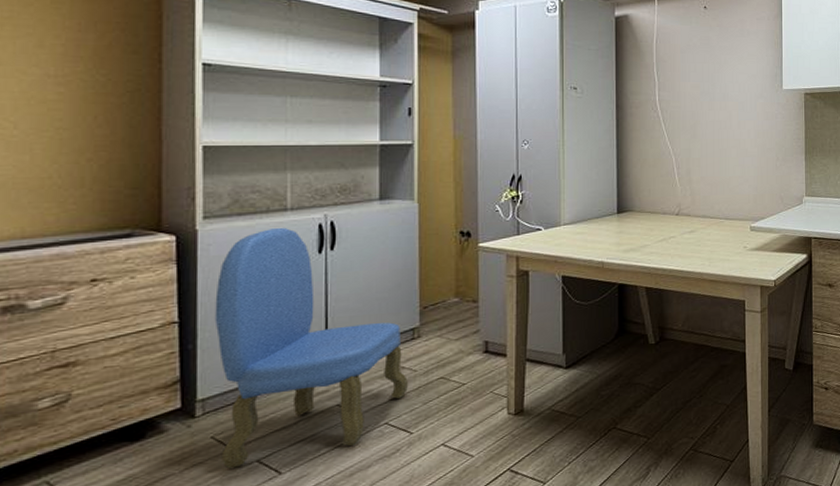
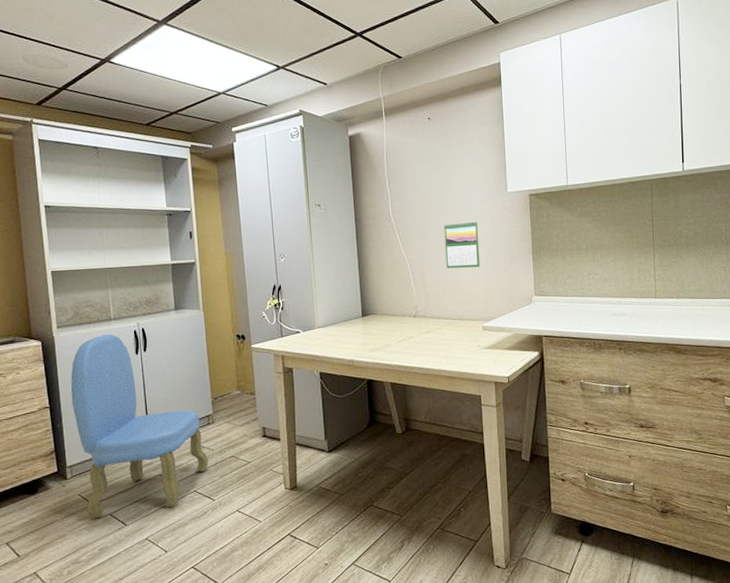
calendar: none [715,116,751,165] -> present [444,220,481,269]

